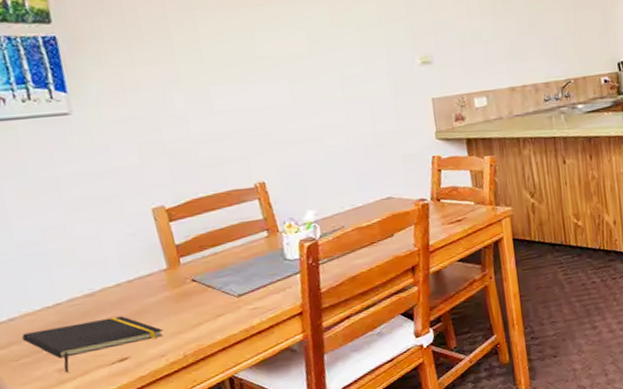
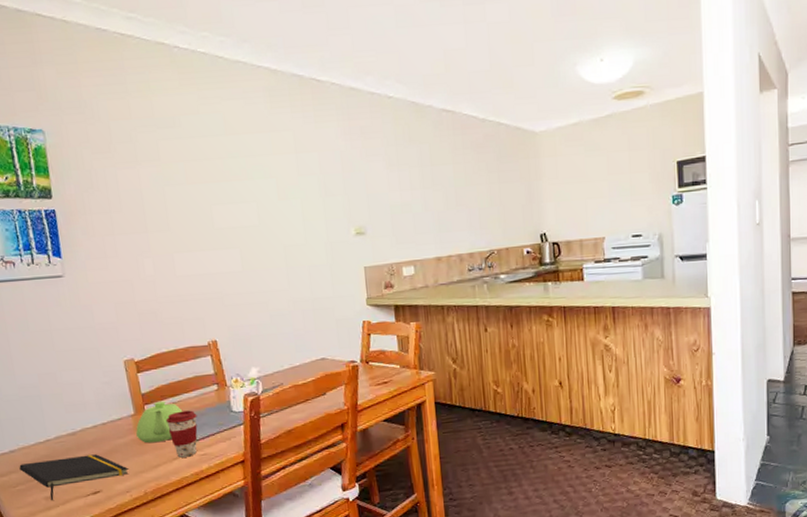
teapot: none [170,251,227,300] -> present [136,400,183,444]
coffee cup: none [206,260,246,314] -> present [165,410,198,458]

